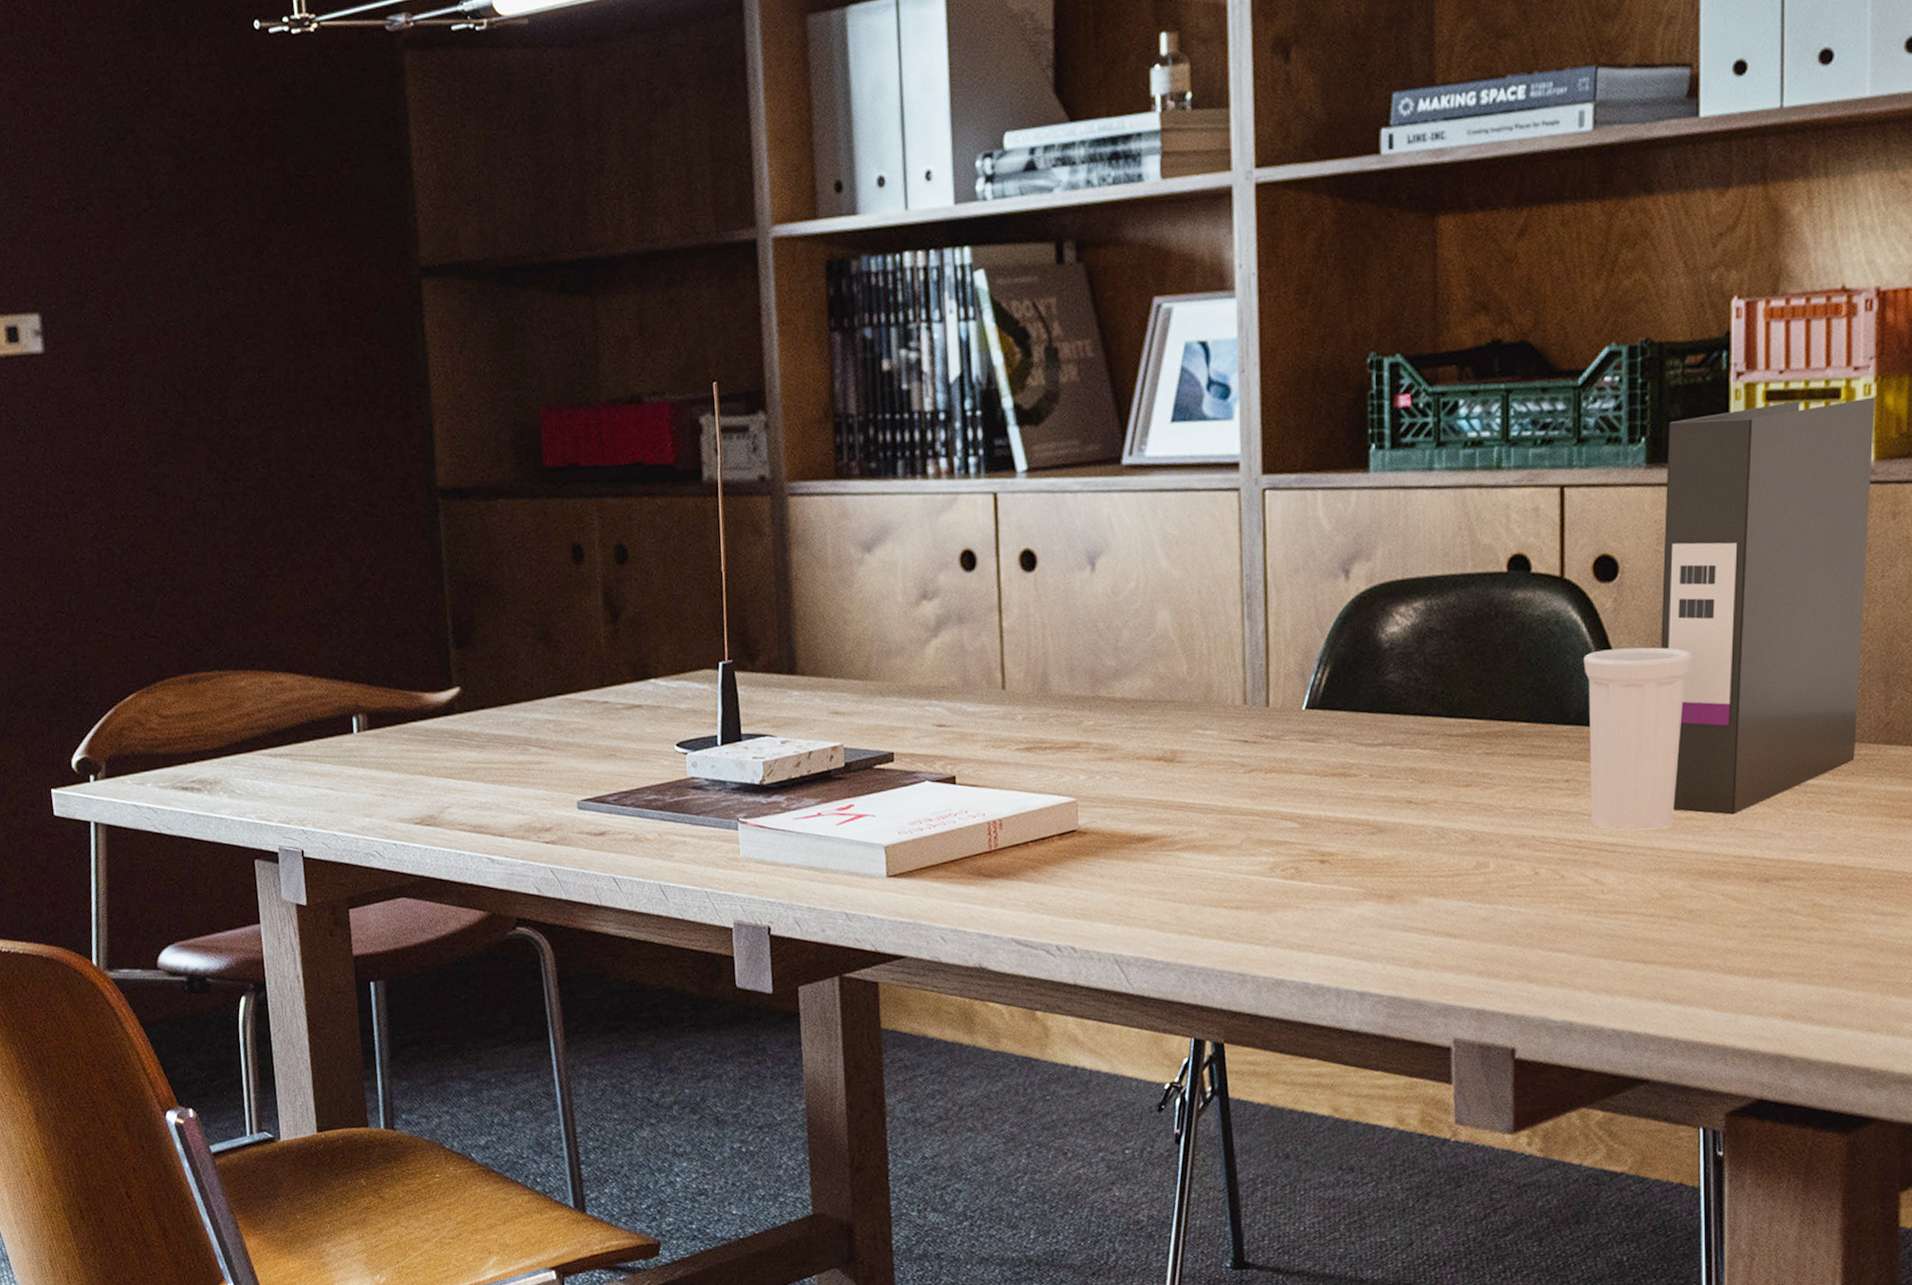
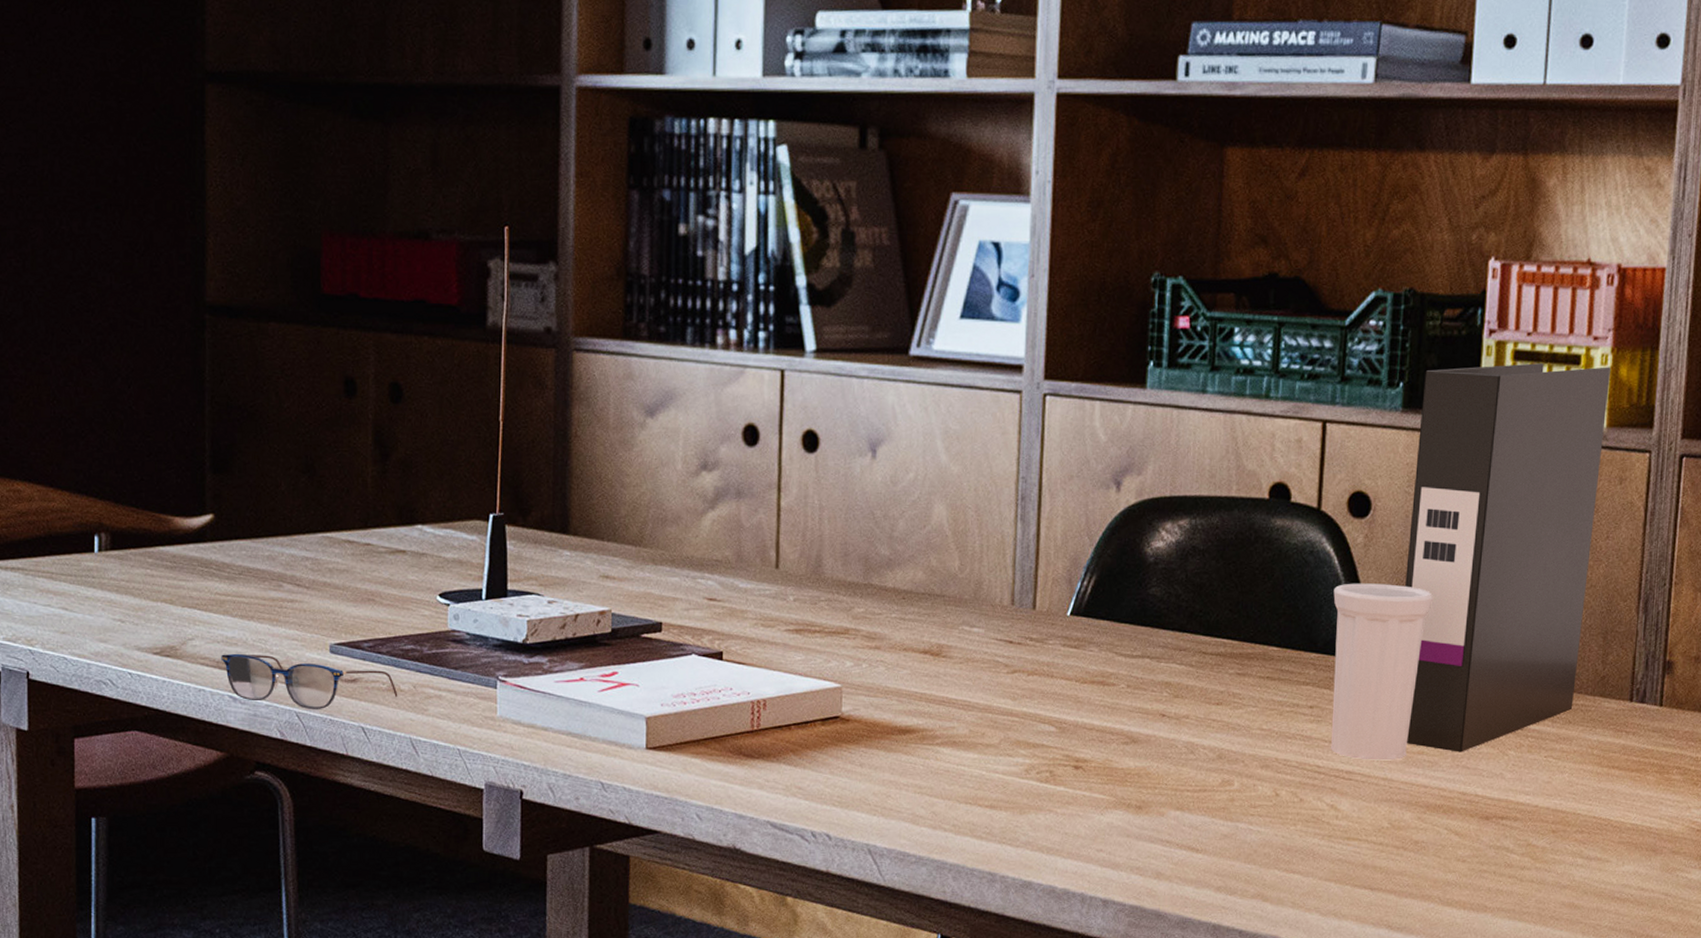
glasses: none [477,816,645,865] -> present [221,653,398,710]

